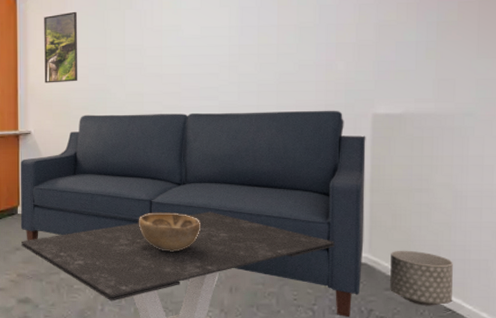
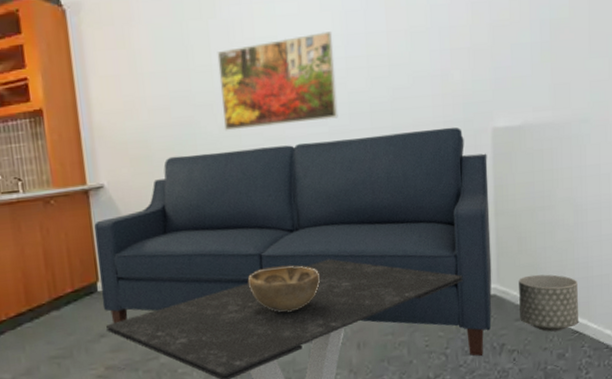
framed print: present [44,11,78,83] -> none [105,24,158,121]
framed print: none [130,24,229,98] -> present [217,32,338,131]

